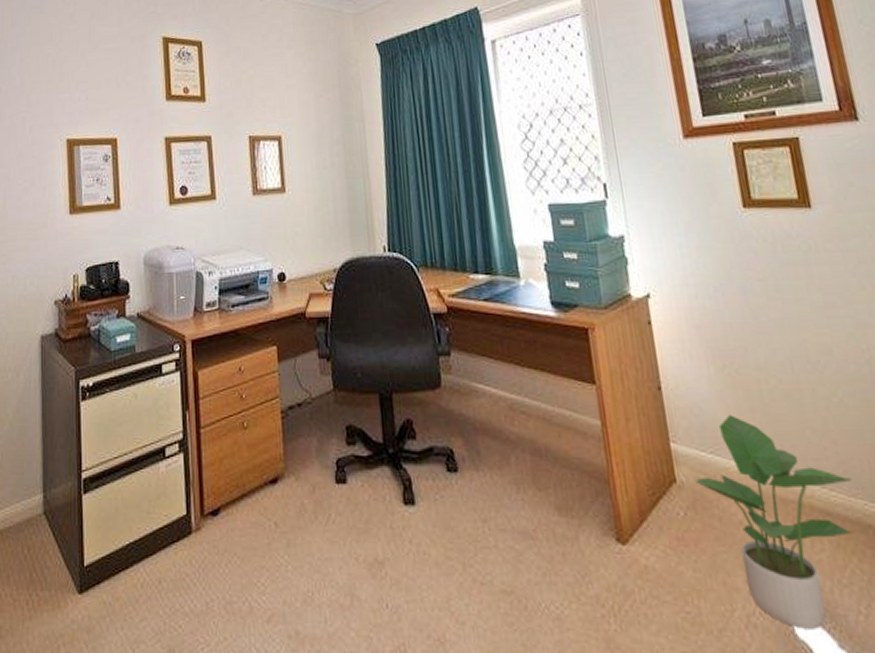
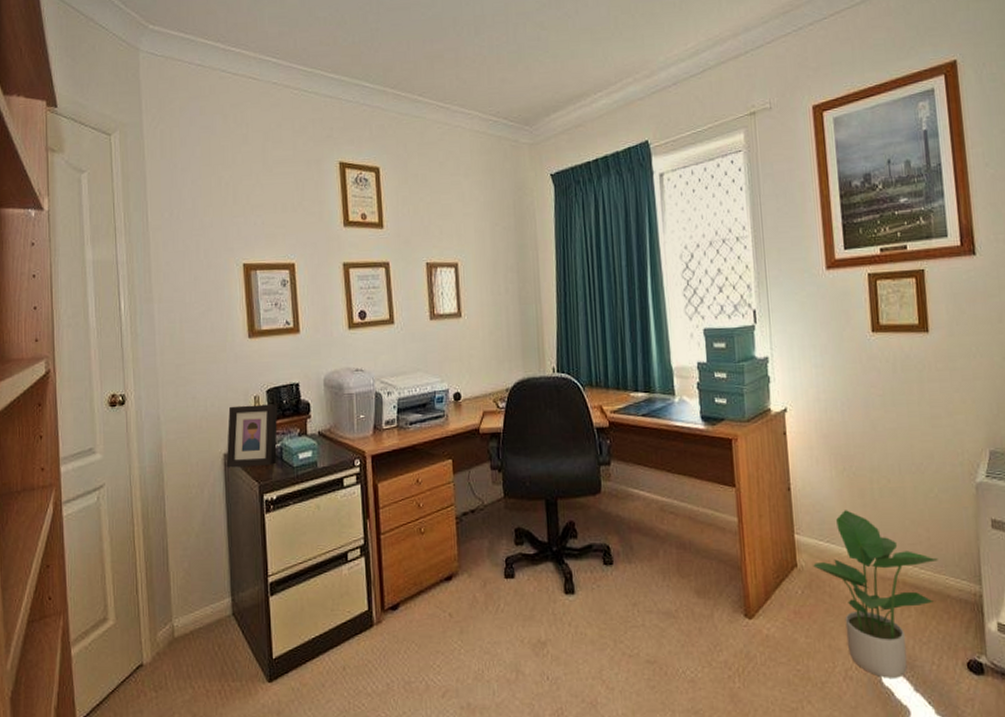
picture frame: none [43,283,97,351] -> present [226,404,278,468]

